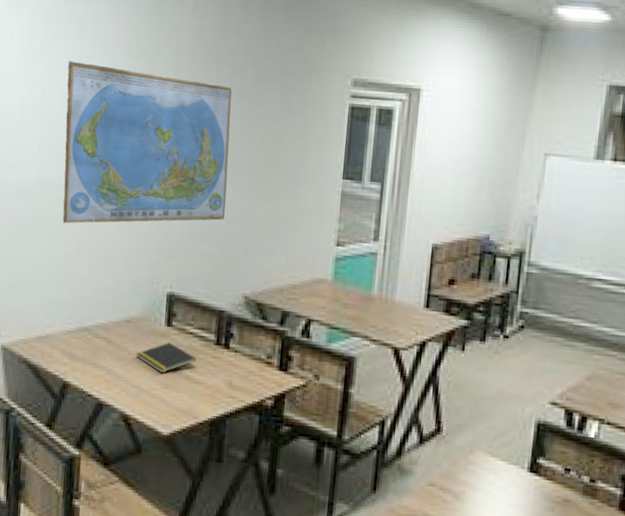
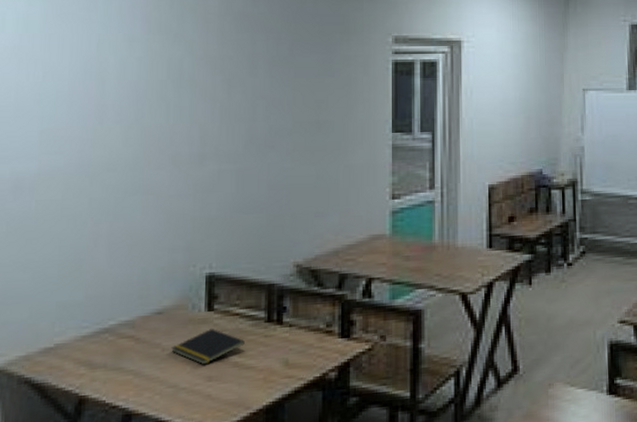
world map: present [62,61,232,224] -> none [72,40,269,215]

